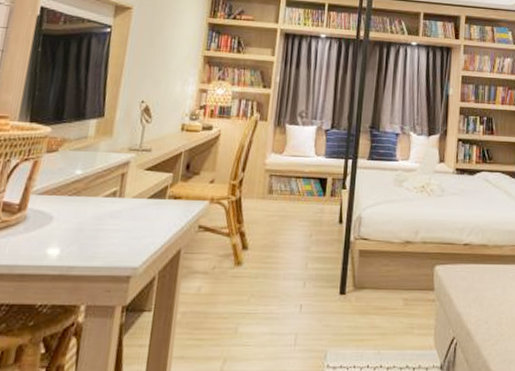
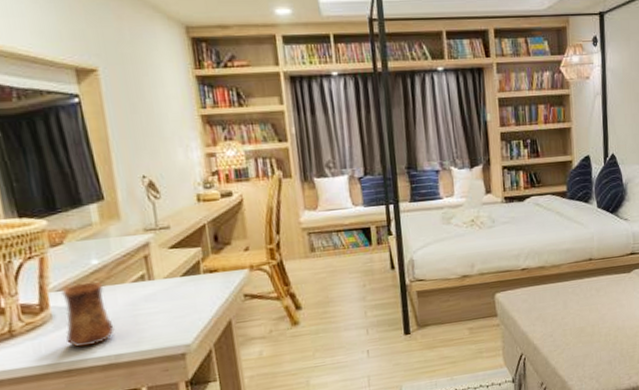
cup: none [30,190,79,254] -> present [61,282,115,347]

